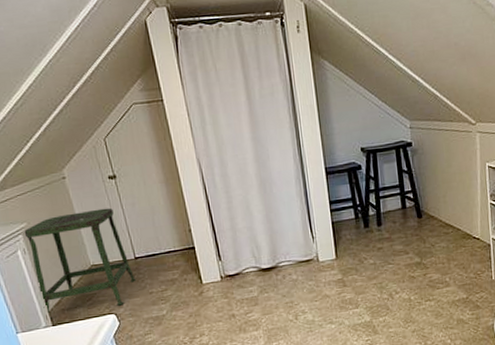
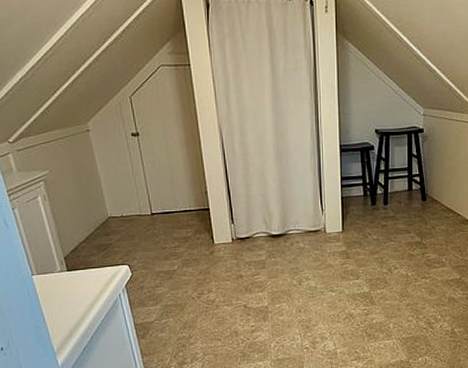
stool: present [24,208,136,320] -> none [45,163,151,266]

